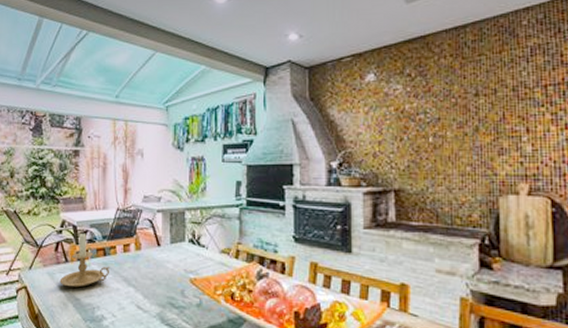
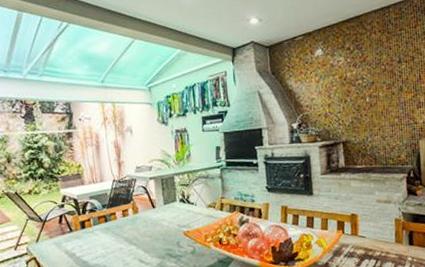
candle holder: present [59,232,110,288] -> none [66,204,112,253]

